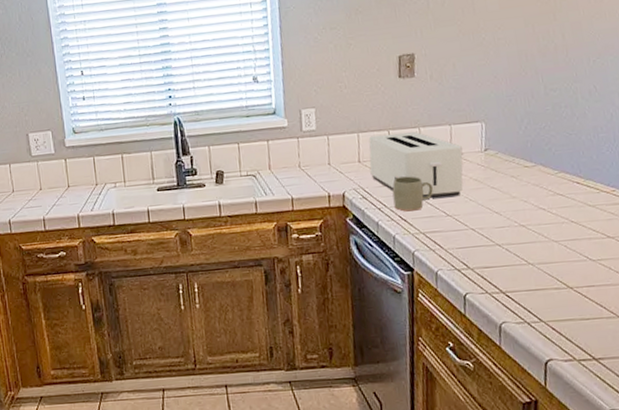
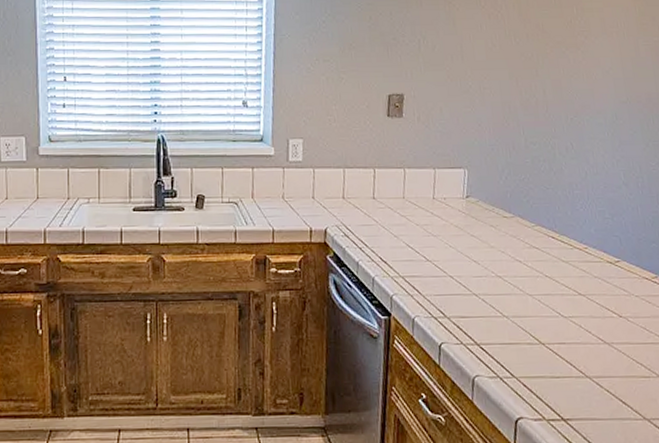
toaster: present [368,132,463,198] -> none [353,172,445,241]
mug: present [392,176,433,212] -> none [374,217,414,253]

